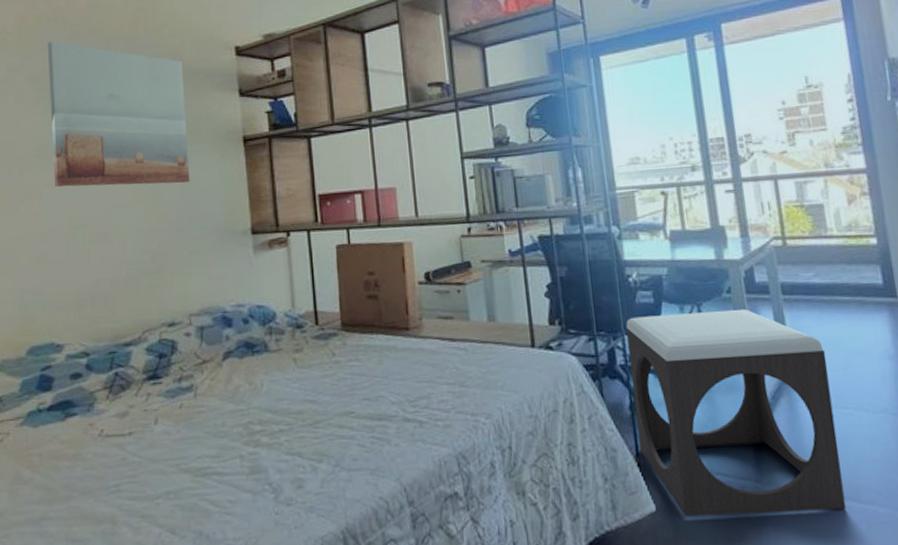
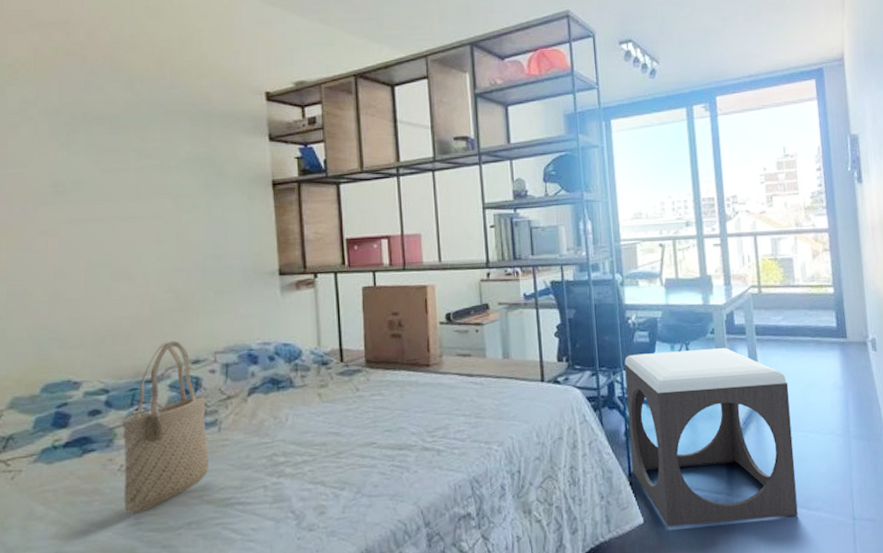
wall art: present [47,41,190,187] -> none [65,75,217,225]
tote bag: none [102,303,186,481] -> present [122,340,209,514]

